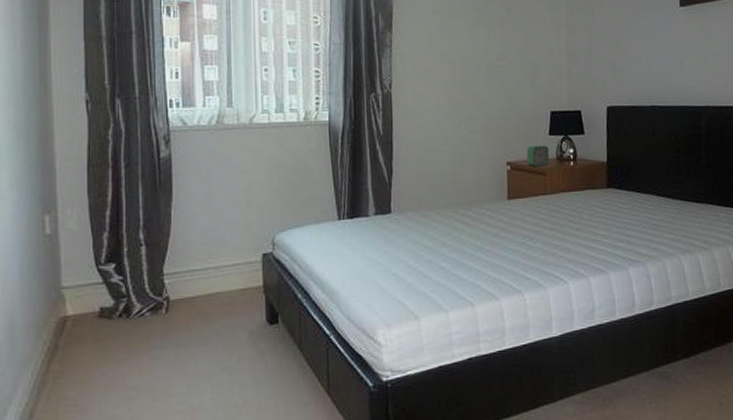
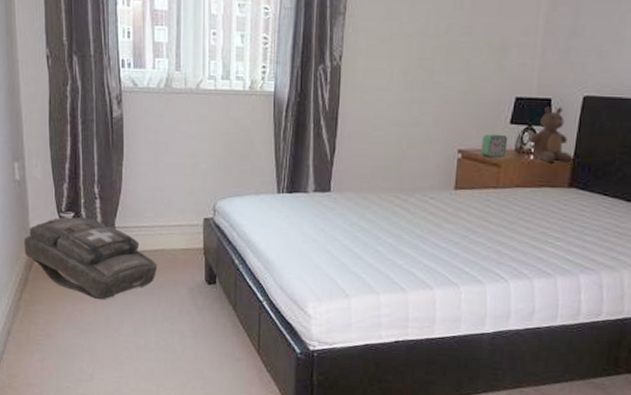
backpack: none [55,267,213,359] -> present [24,217,158,300]
teddy bear: none [567,117,606,168] -> present [528,106,573,164]

